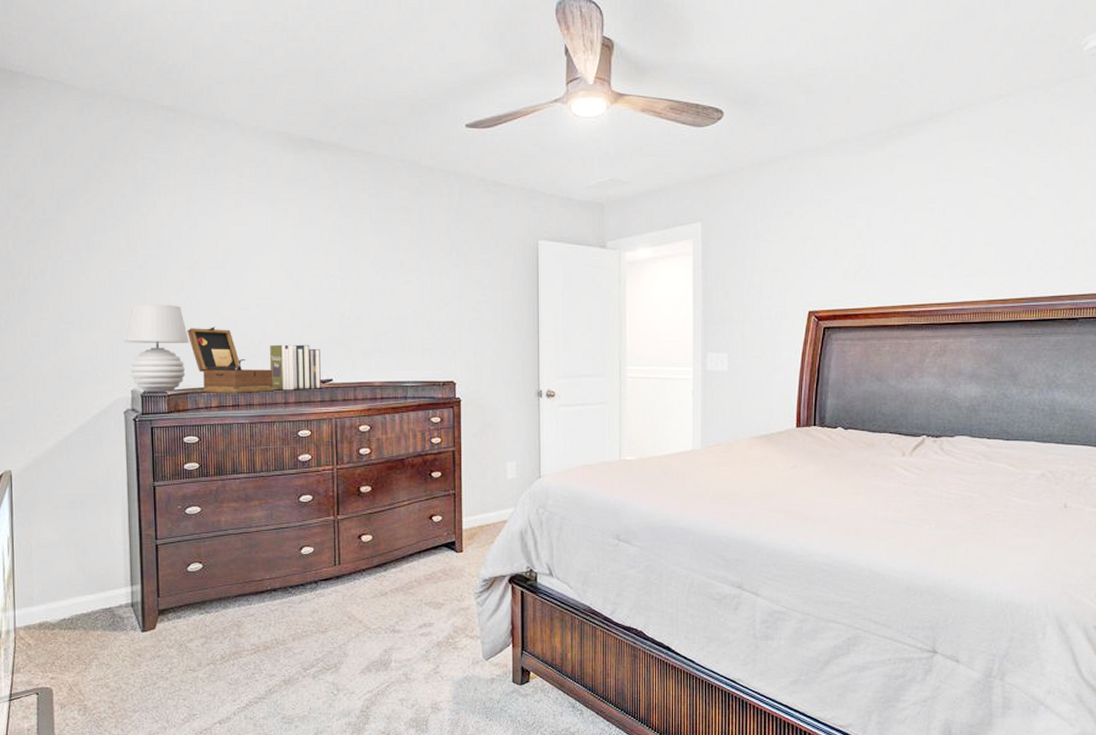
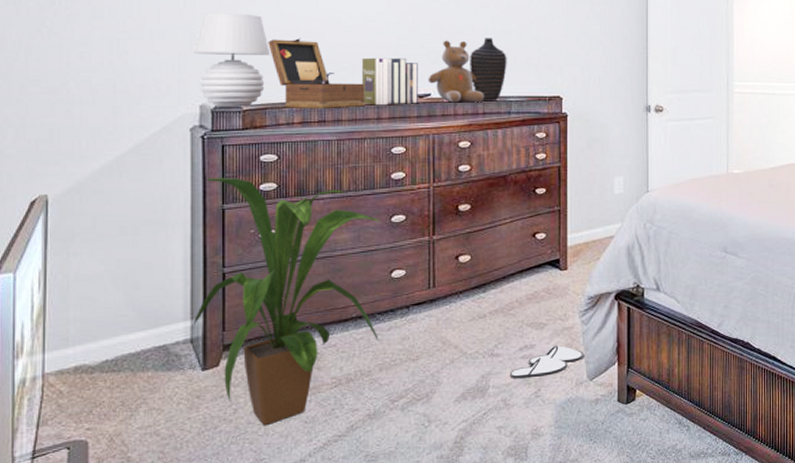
house plant: none [132,457,291,684] -> present [193,178,380,425]
stuffed bear: none [329,327,382,388] -> present [428,40,484,103]
decorative vase: none [368,324,403,387] -> present [470,38,507,102]
slippers: none [410,625,479,655] -> present [509,345,583,379]

